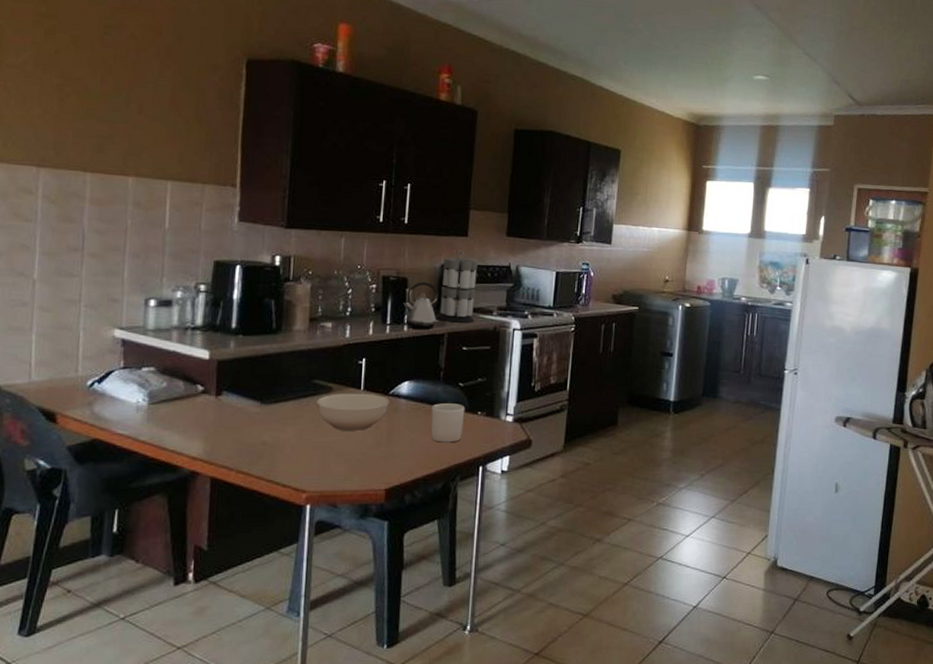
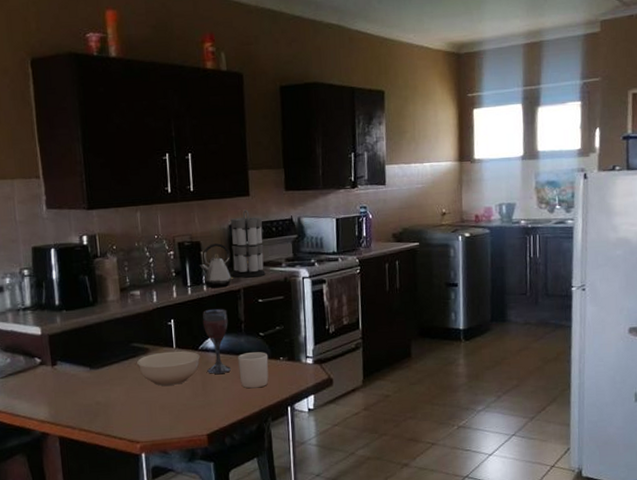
cup: none [395,351,427,423] -> present [202,308,232,374]

